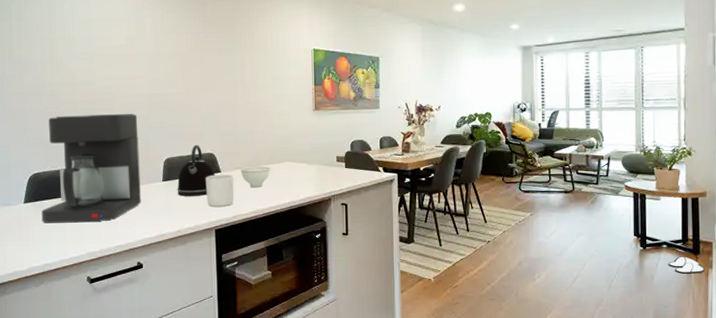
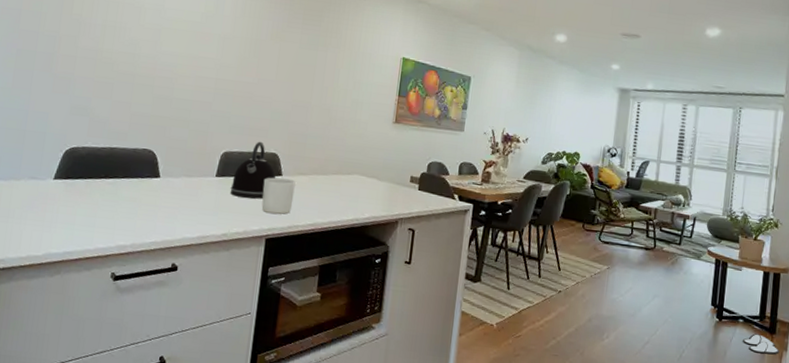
coffee maker: present [41,114,141,223] -> none [70,87,200,213]
bowl: present [240,166,271,188] -> none [303,174,338,199]

